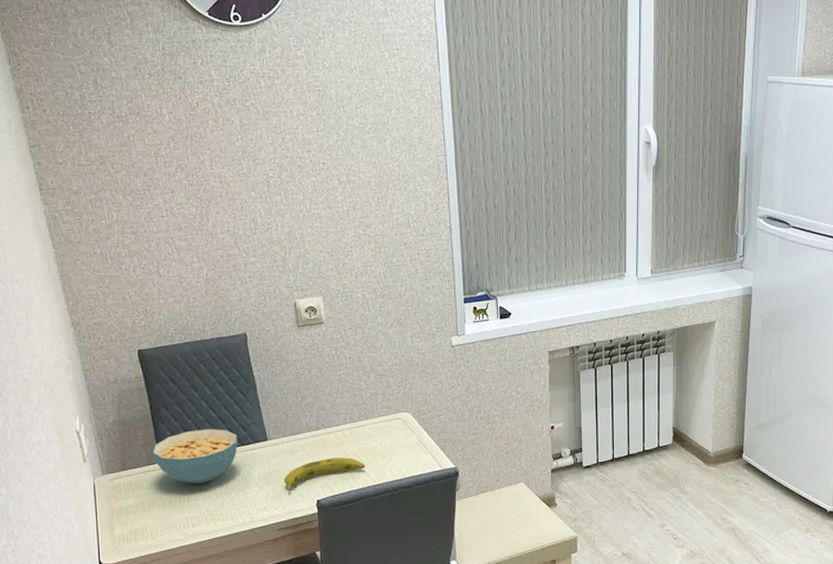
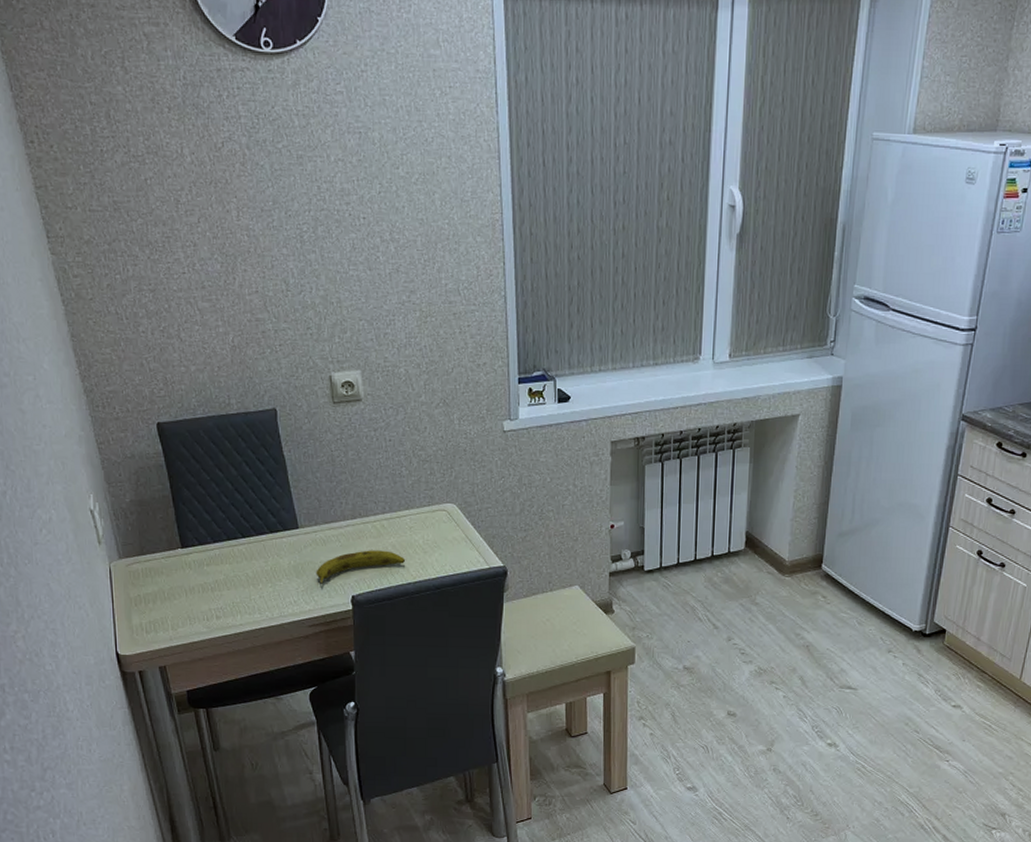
cereal bowl: present [152,429,237,484] -> none [173,513,266,573]

